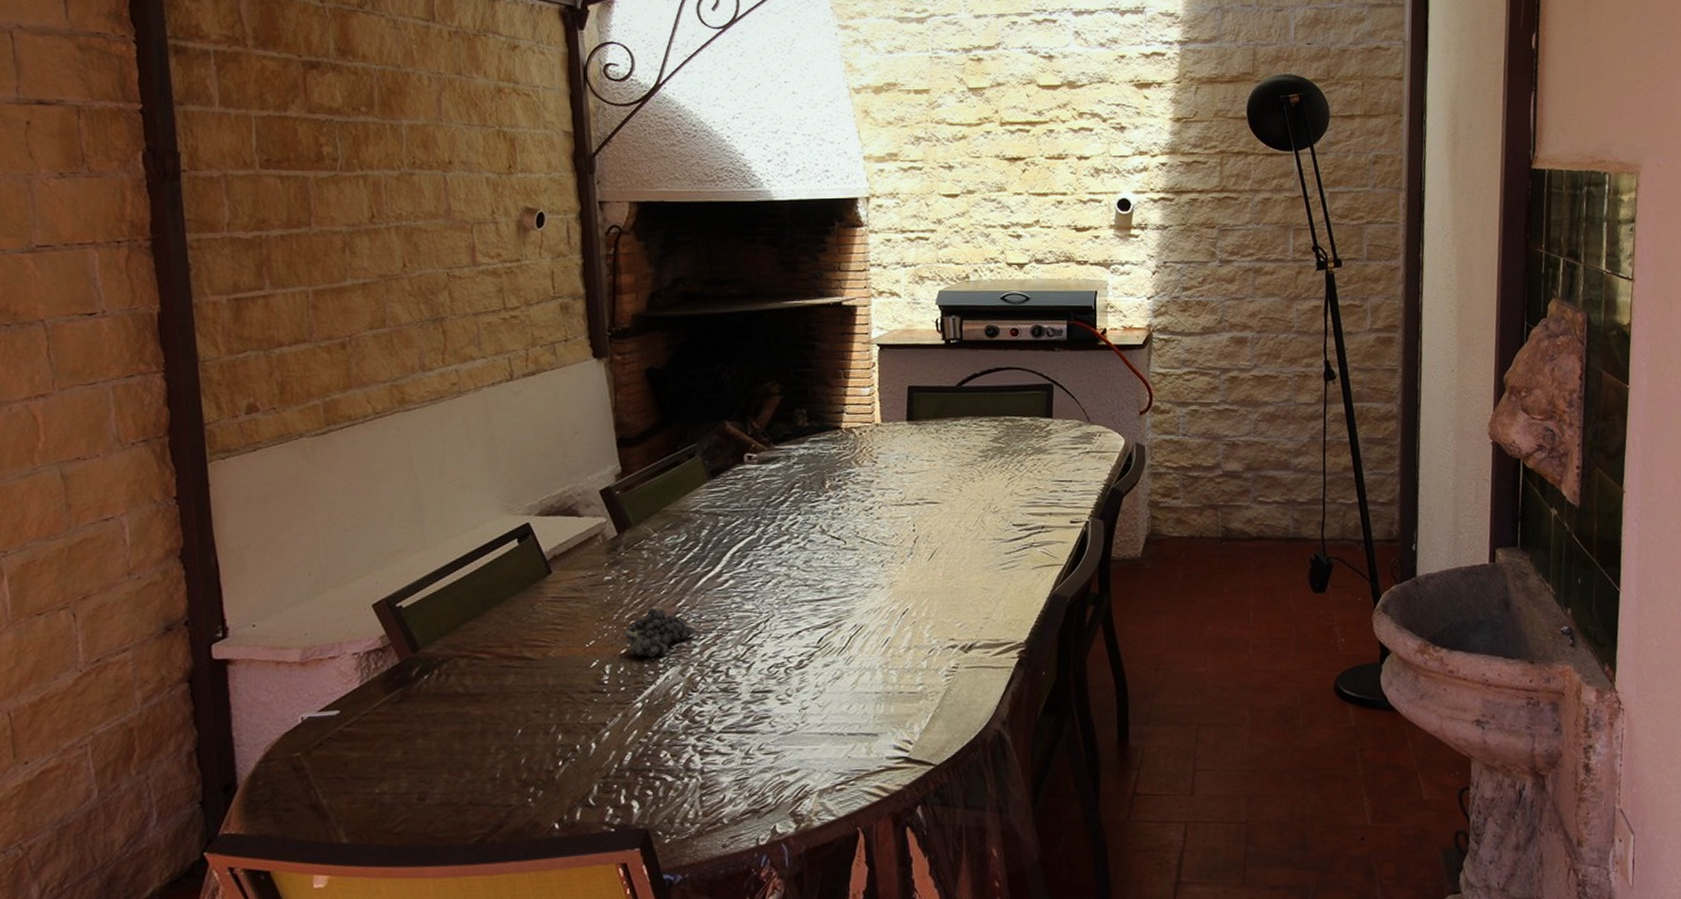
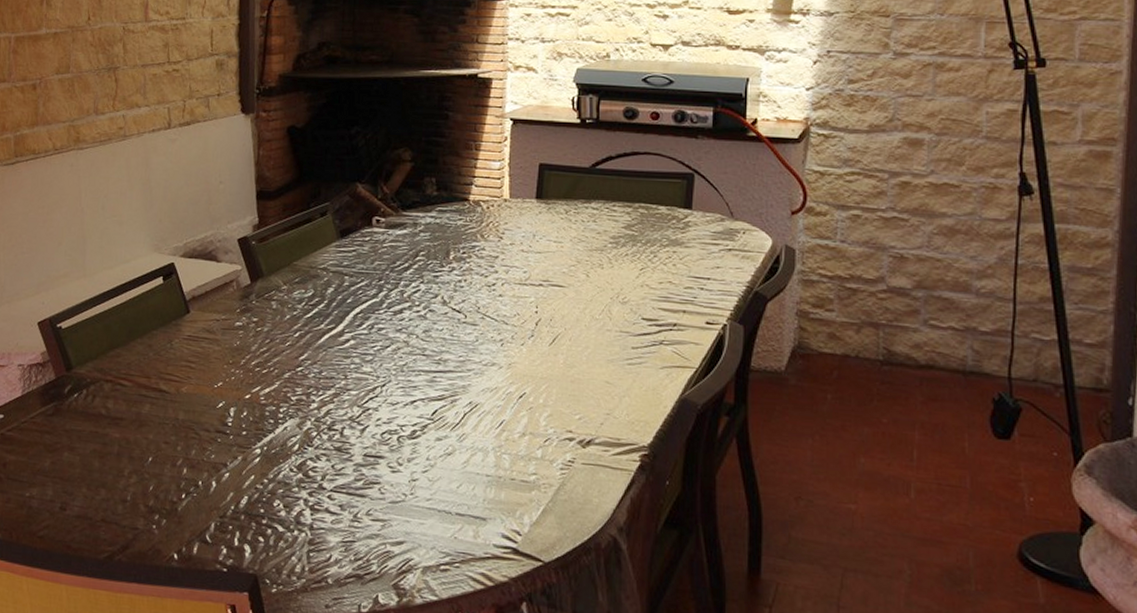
fruit: present [623,607,696,658] -> none [249,357,315,407]

